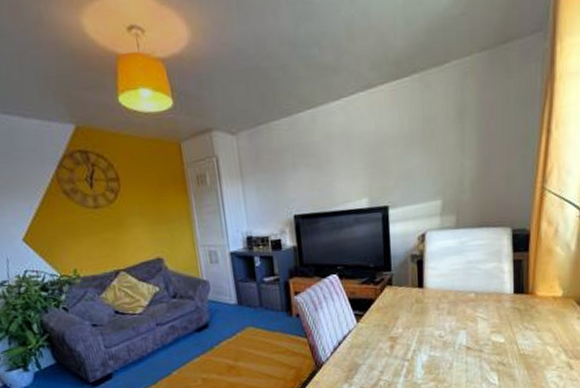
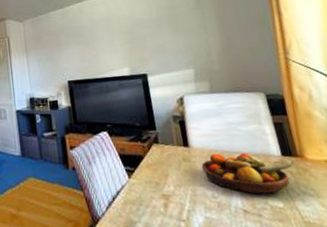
fruit bowl: none [433,292,524,332] -> present [201,153,295,195]

